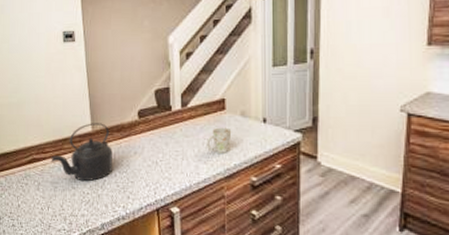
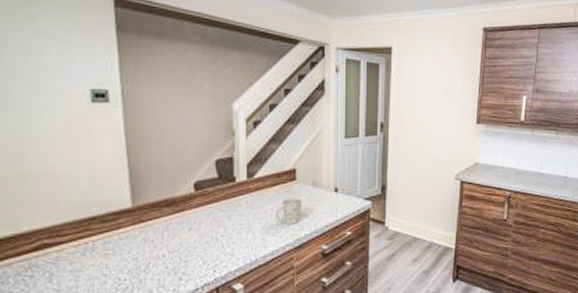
kettle: present [51,123,112,182] -> none [71,197,160,267]

